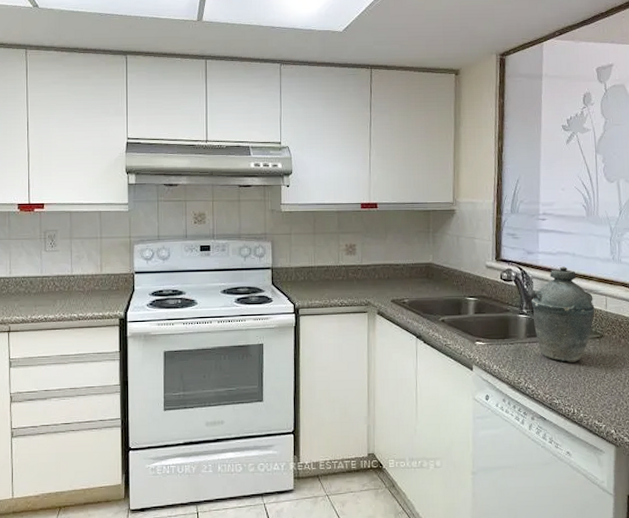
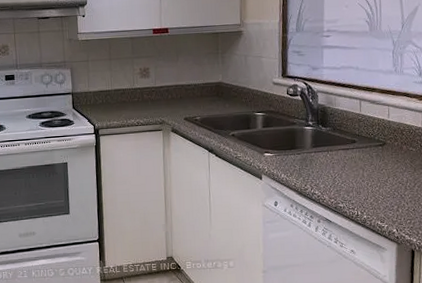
kettle: present [531,266,595,363] -> none [316,80,378,169]

